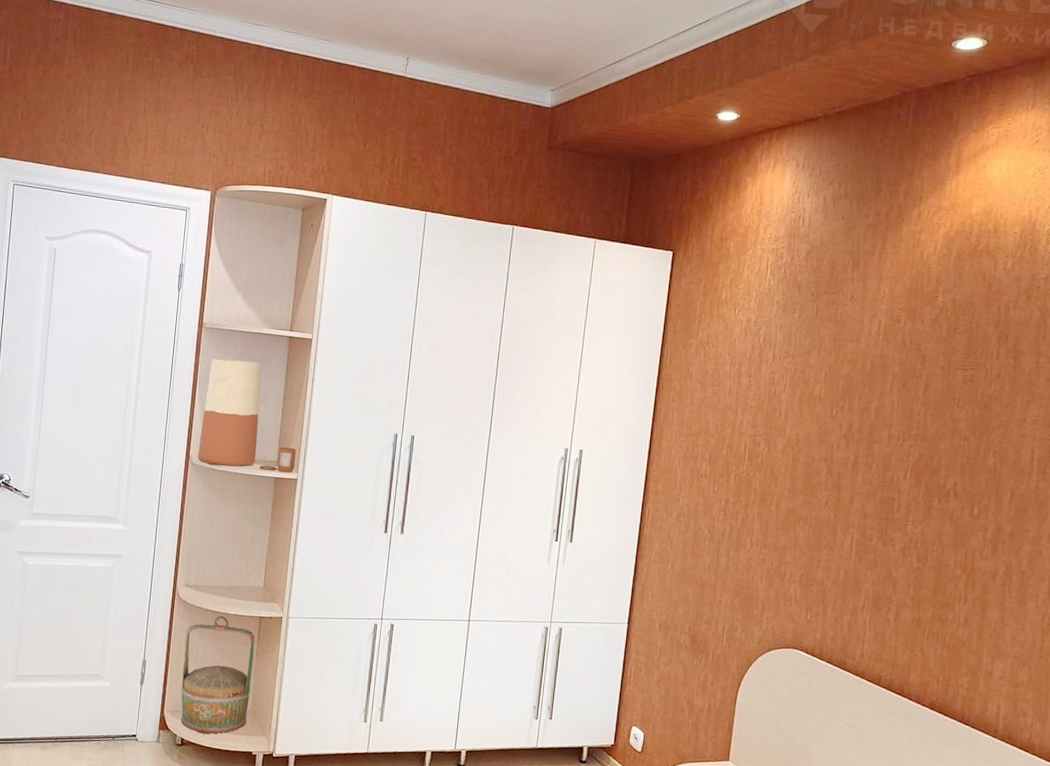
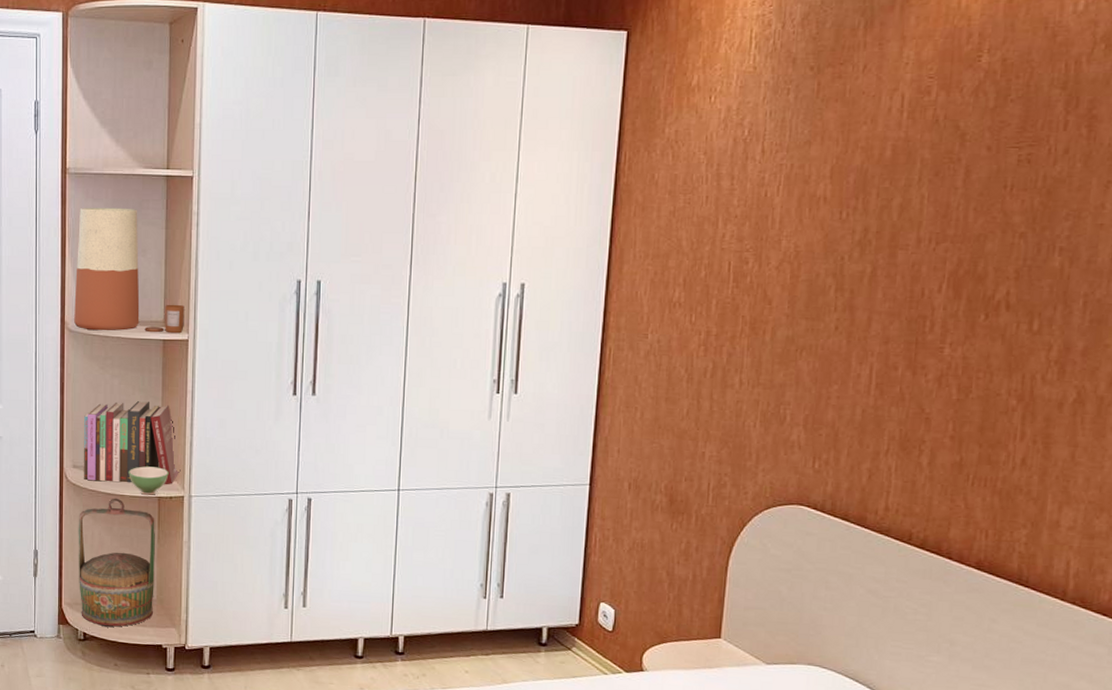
books: none [194,530,282,607] -> present [84,401,181,485]
bowl: none [235,588,271,616] -> present [128,466,169,496]

